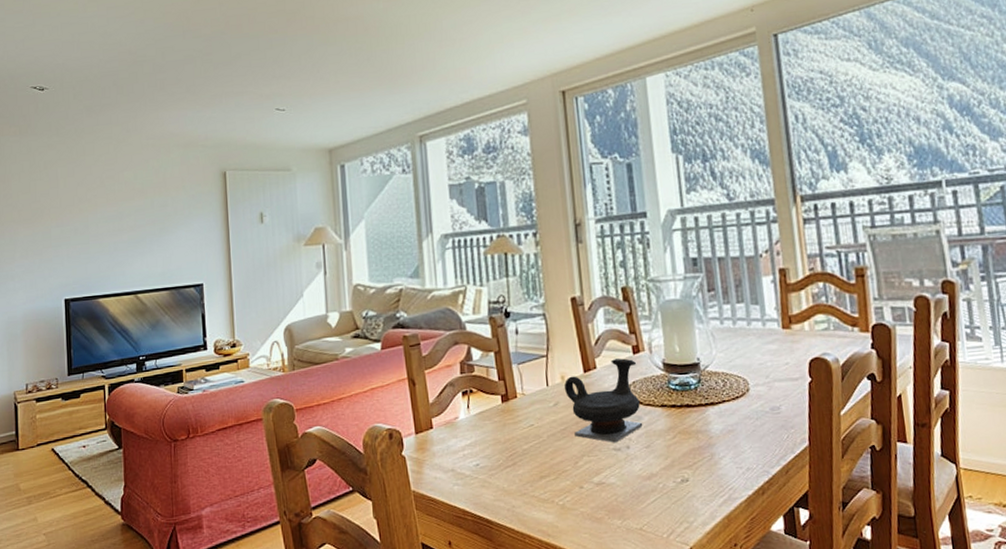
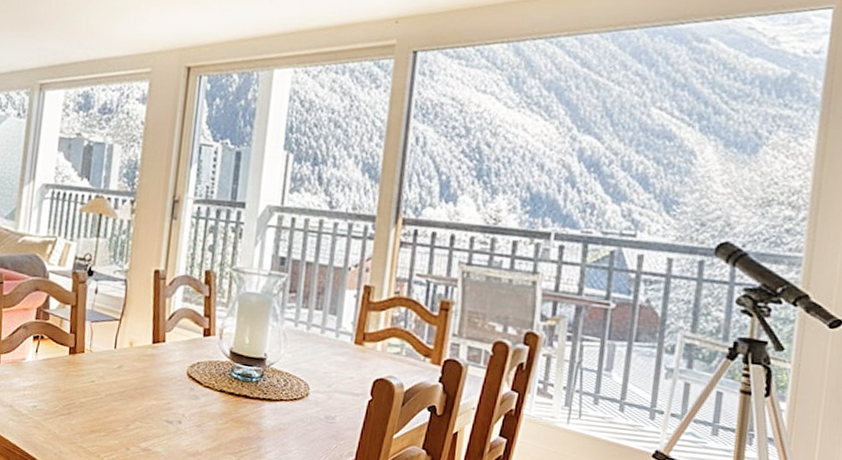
teapot: present [564,358,643,443] -> none [130,337,204,416]

